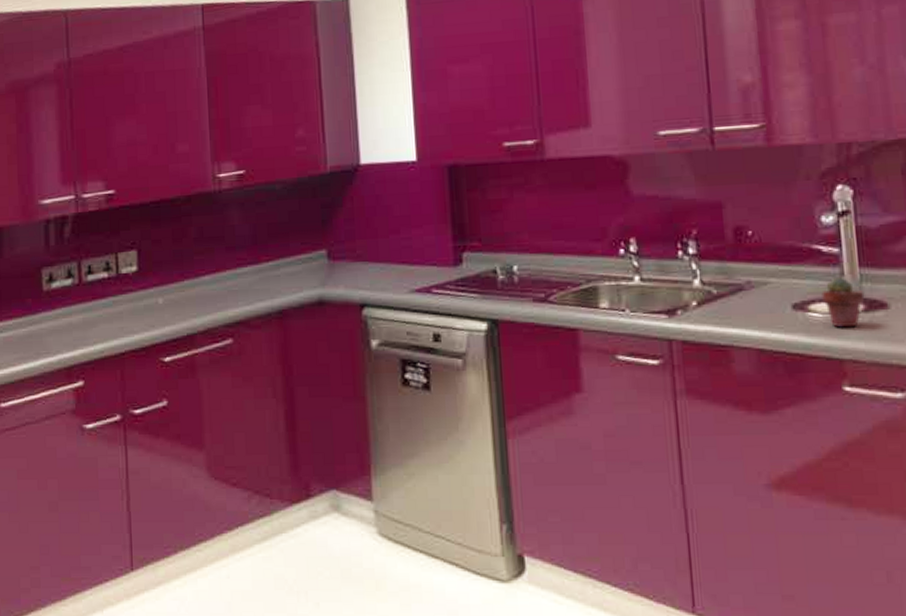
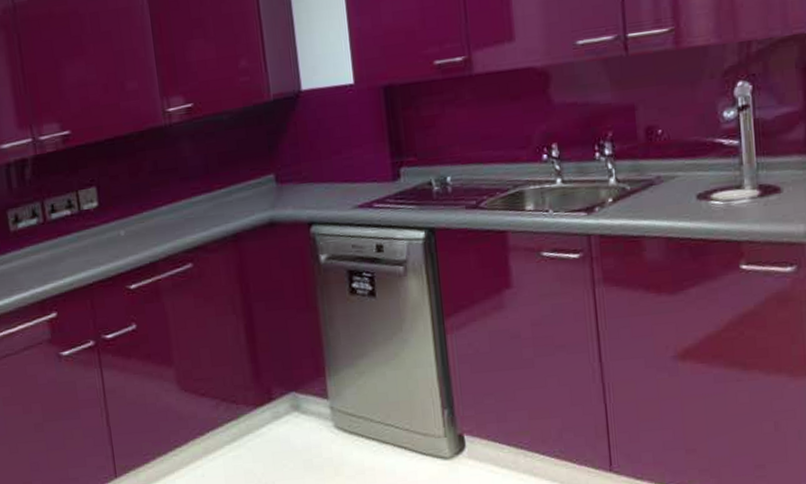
potted succulent: present [821,278,865,328] -> none [723,167,761,213]

